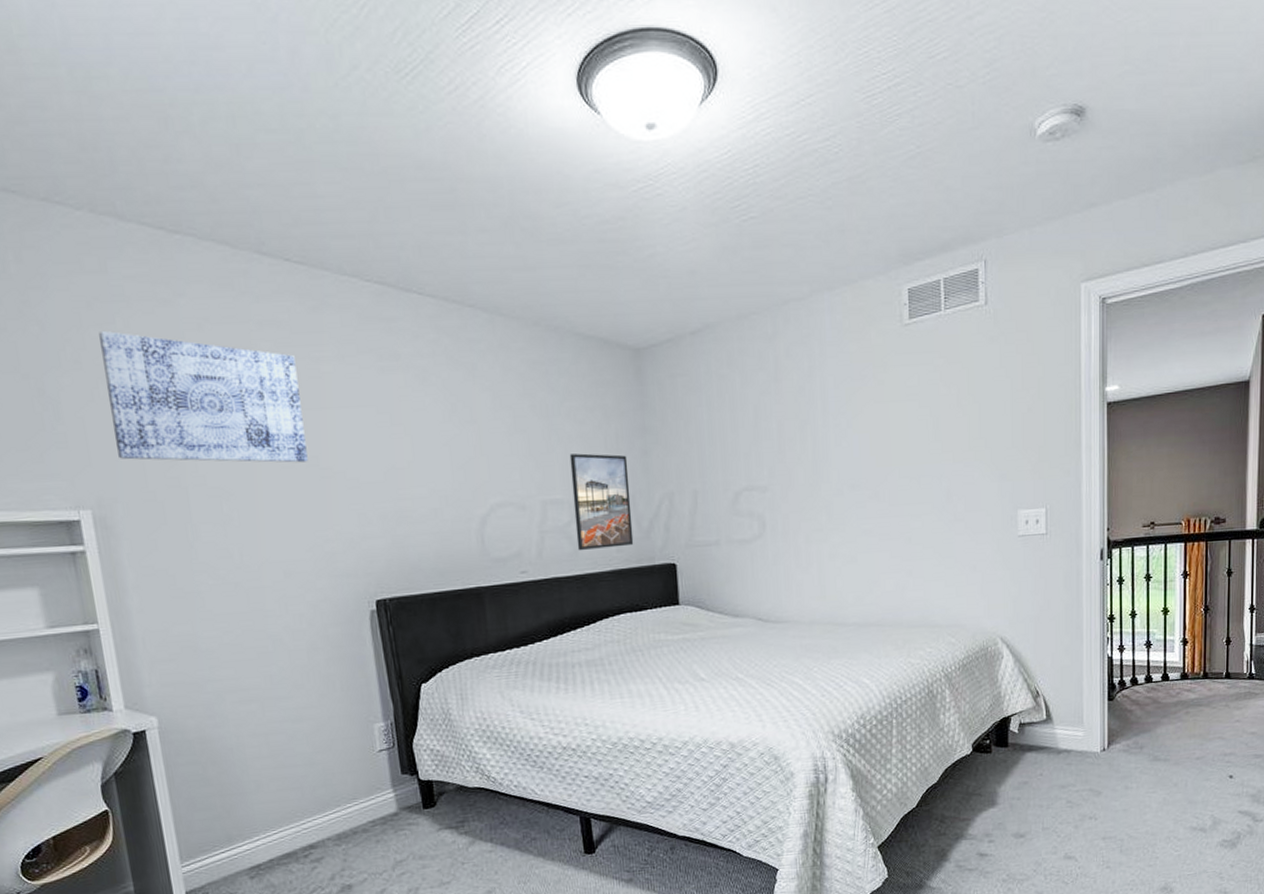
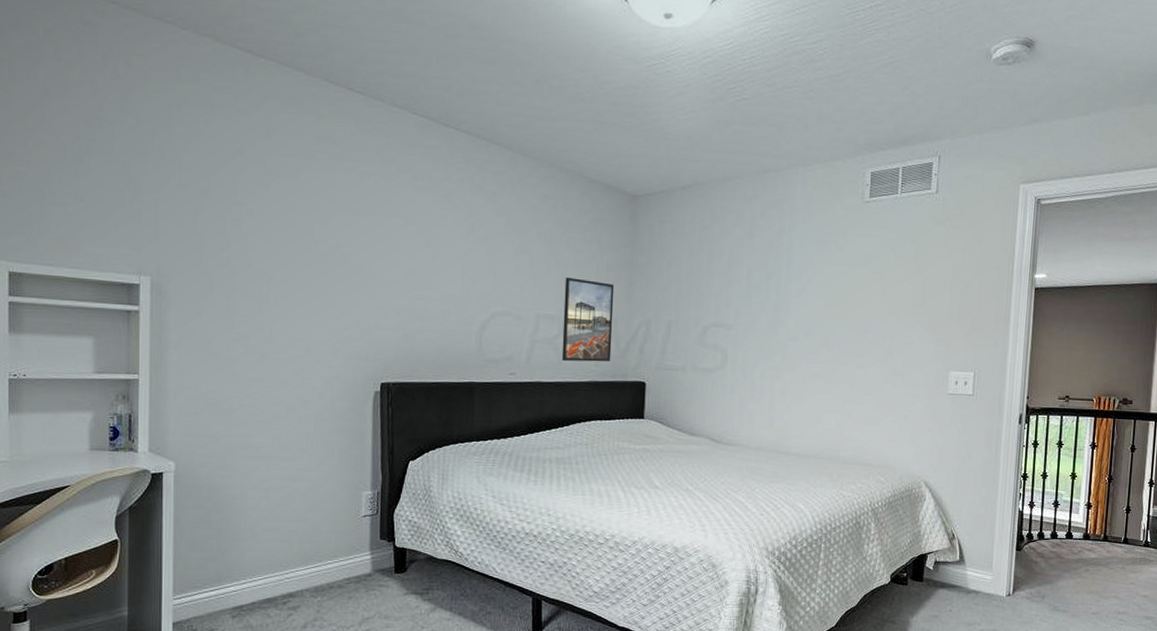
wall art: present [99,330,308,463] -> none [181,129,344,258]

